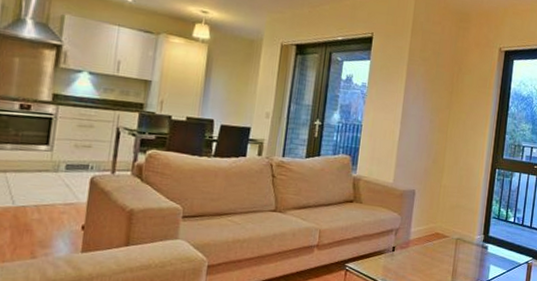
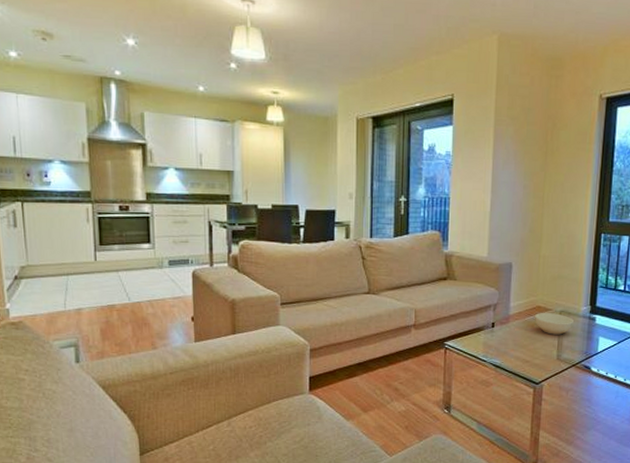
bowl: none [433,239,468,261] -> present [535,313,574,335]

